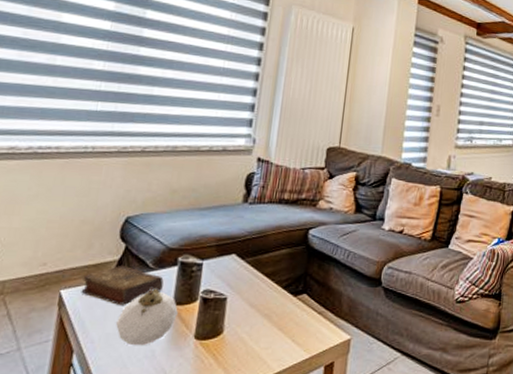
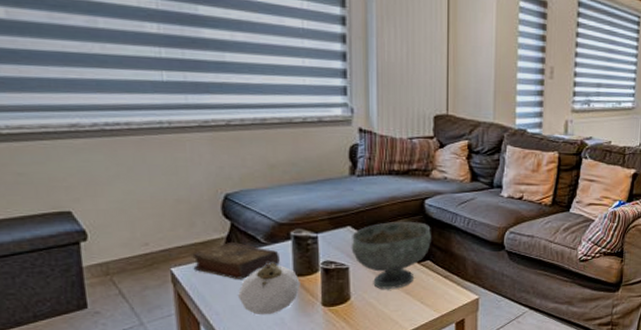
decorative bowl: none [232,251,312,324] -> present [351,221,431,289]

